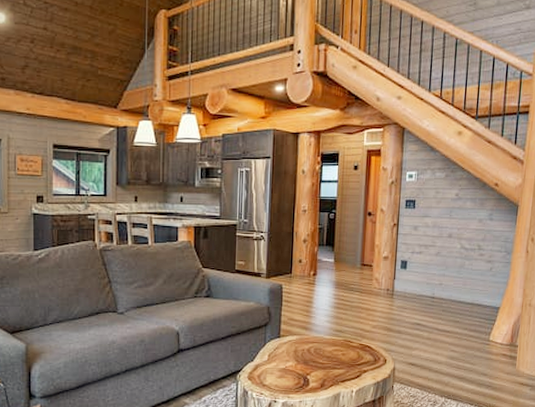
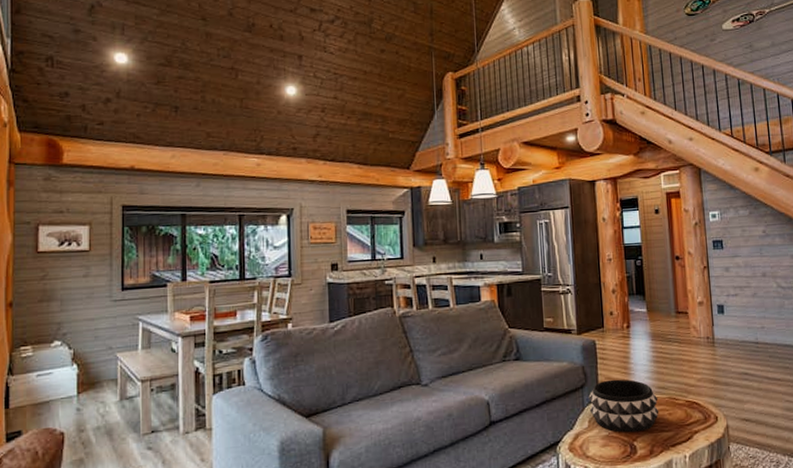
decorative bowl: none [270,321,335,368] -> present [588,379,659,433]

